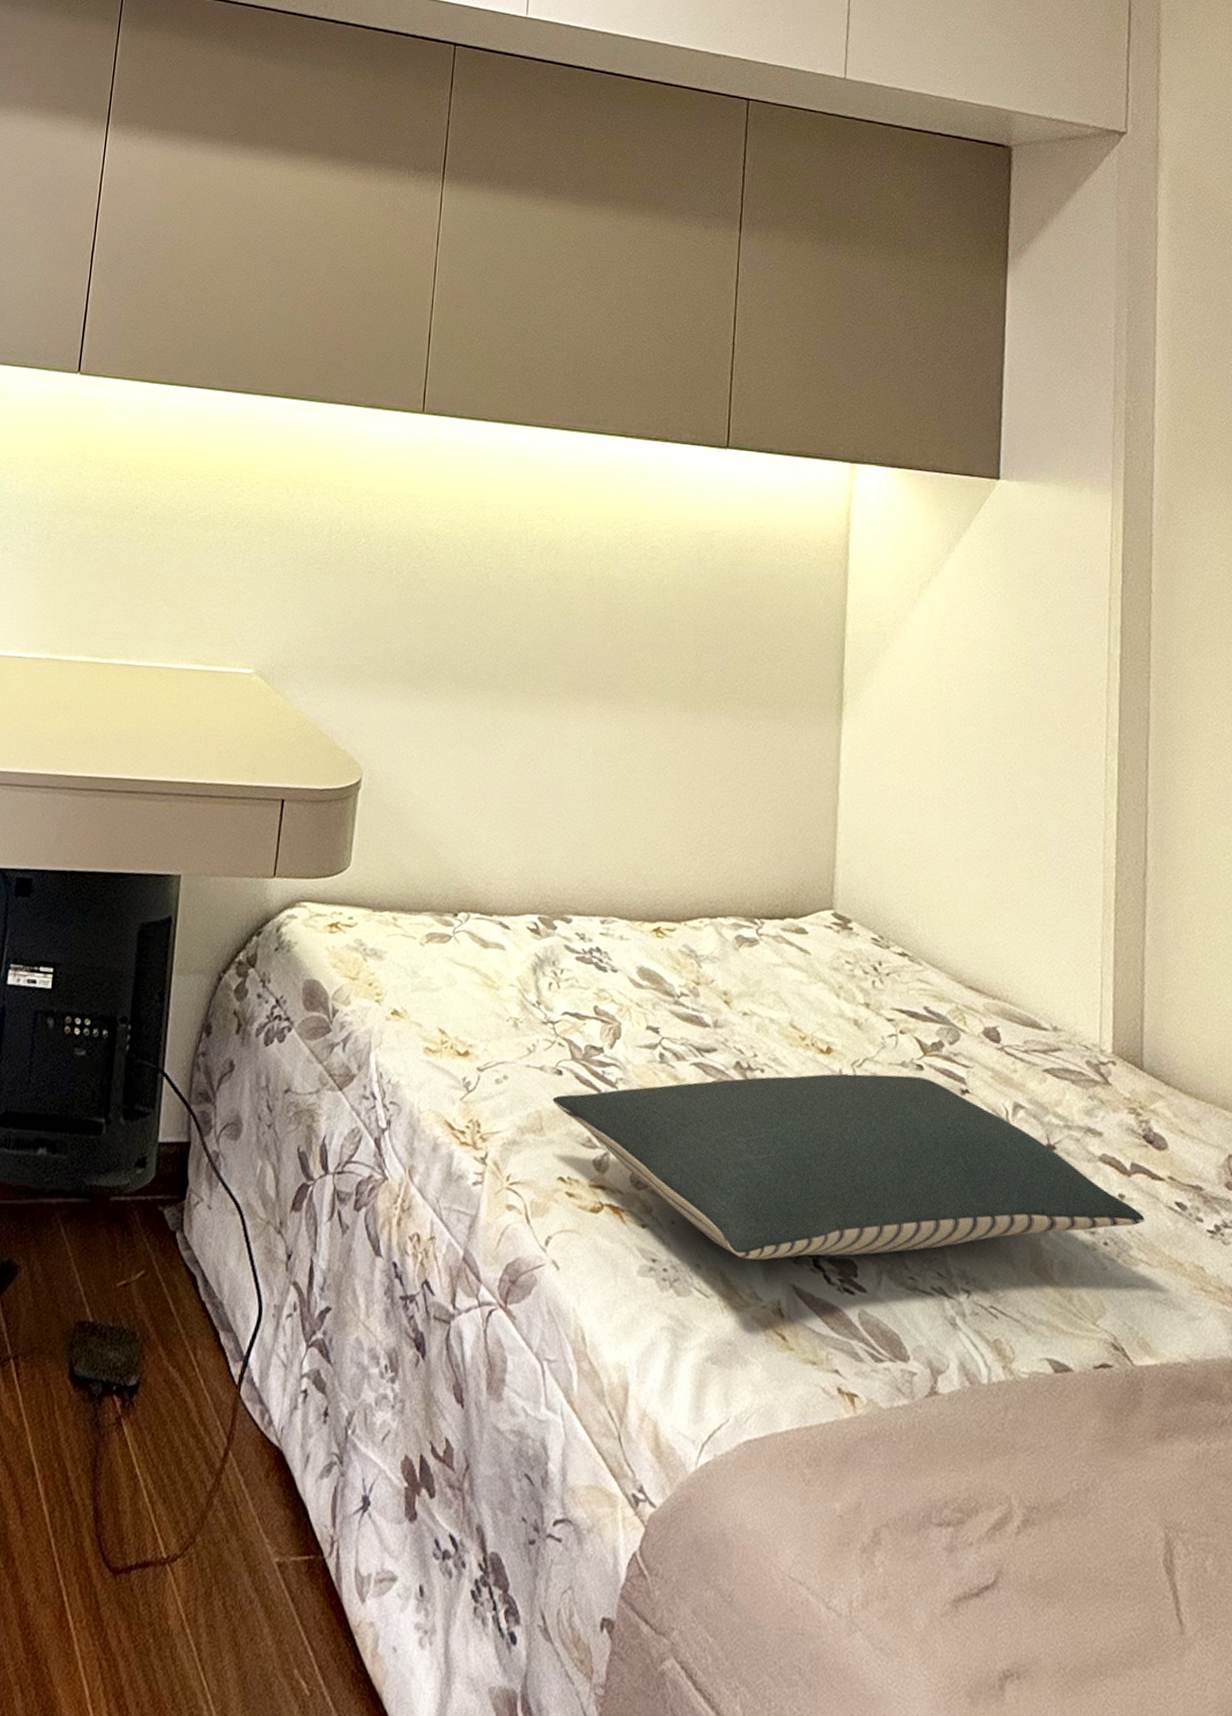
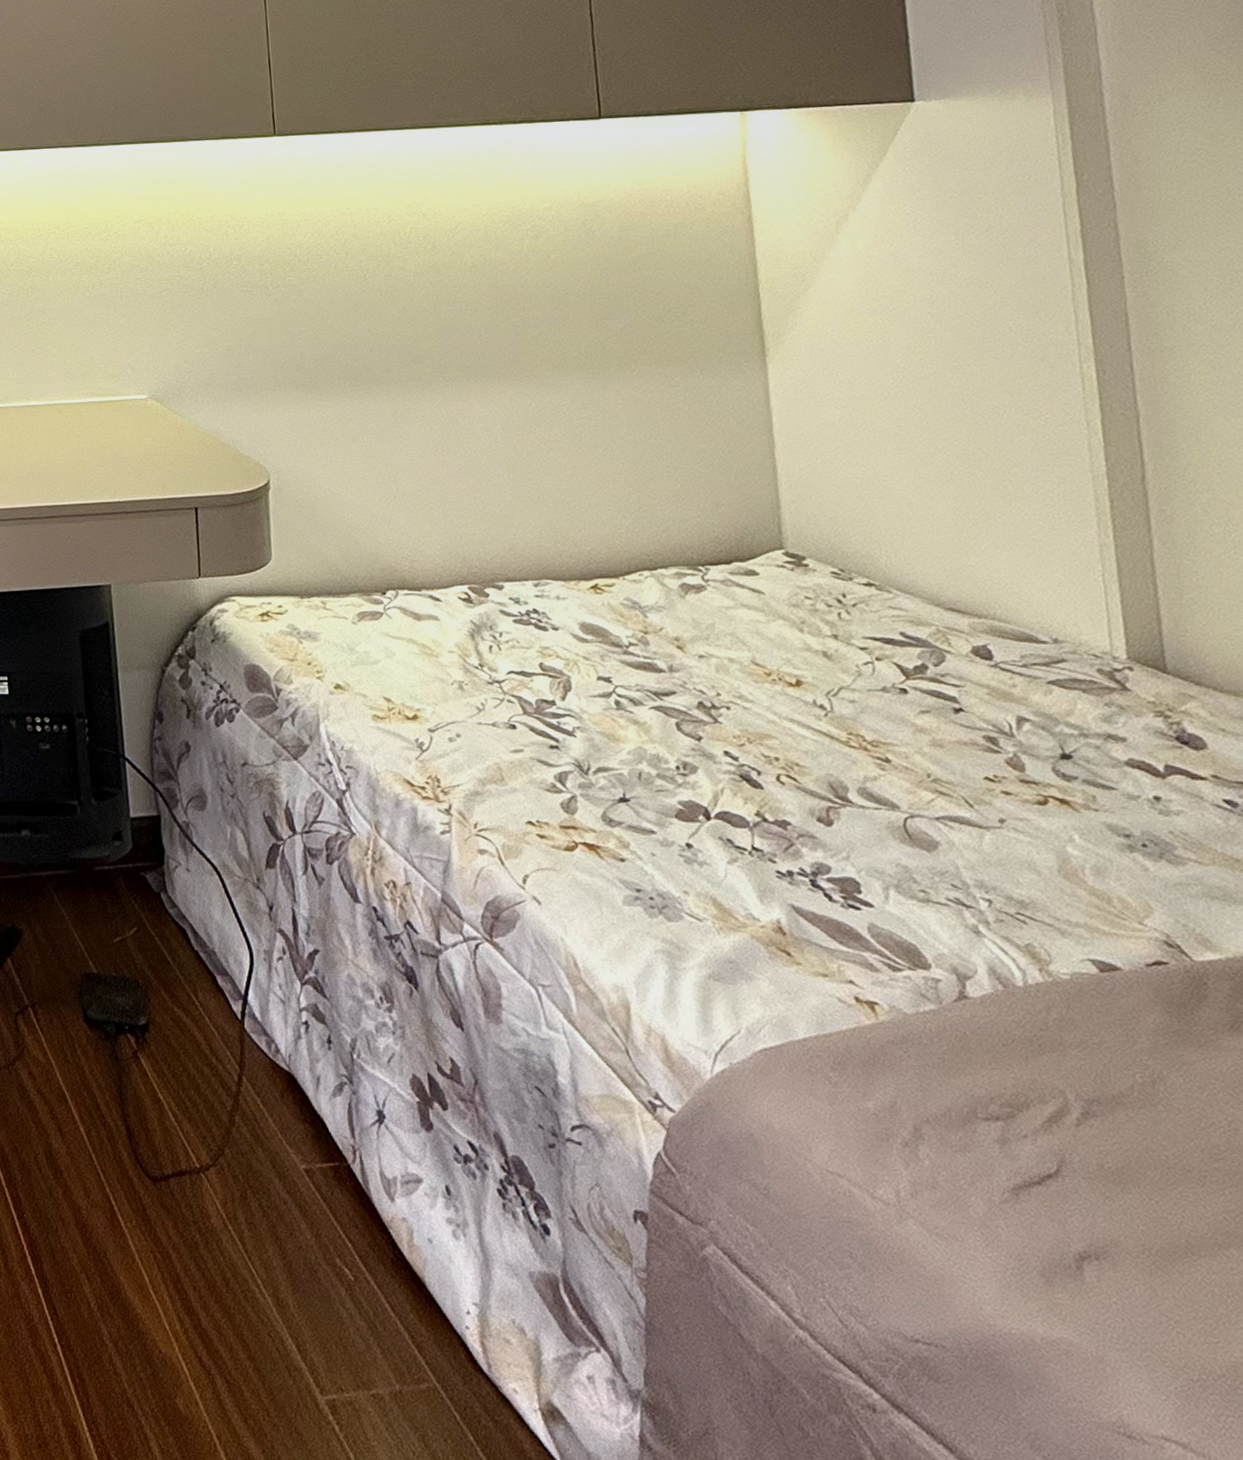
pillow: present [552,1073,1145,1260] -> none [509,700,1189,884]

